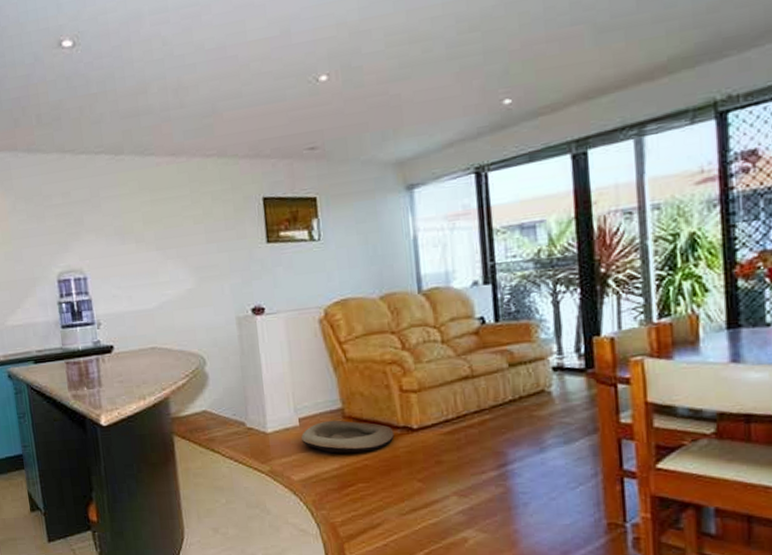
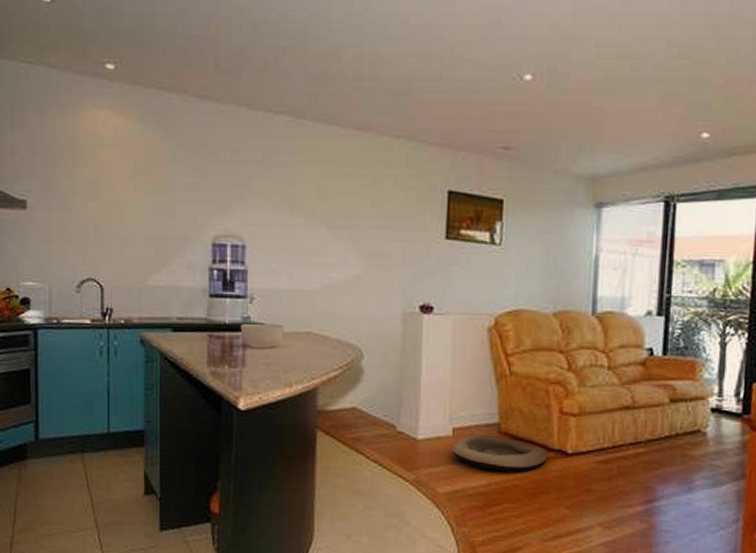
bowl: none [92,344,132,369] -> present [240,323,285,349]

